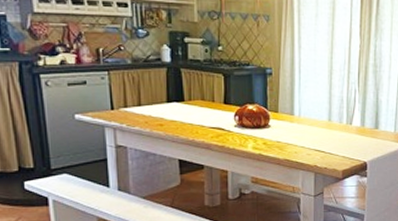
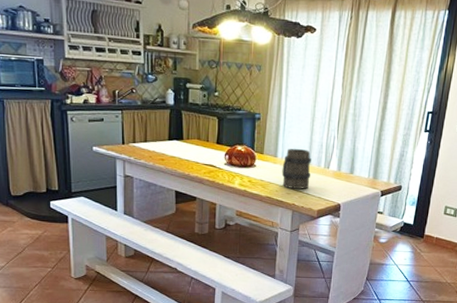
mug: none [300,104,332,149] -> present [282,148,311,189]

